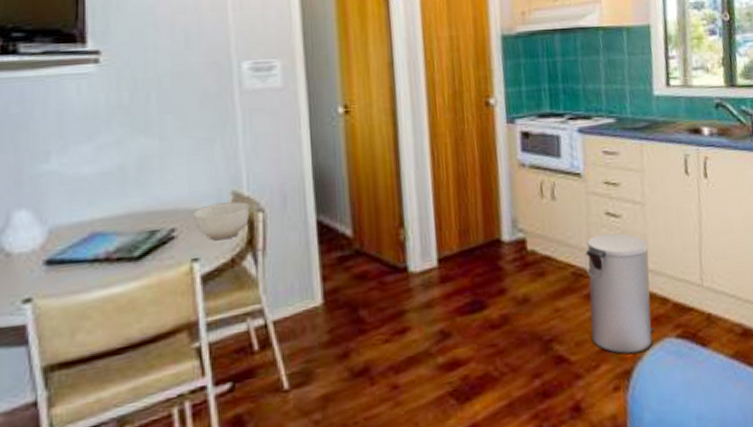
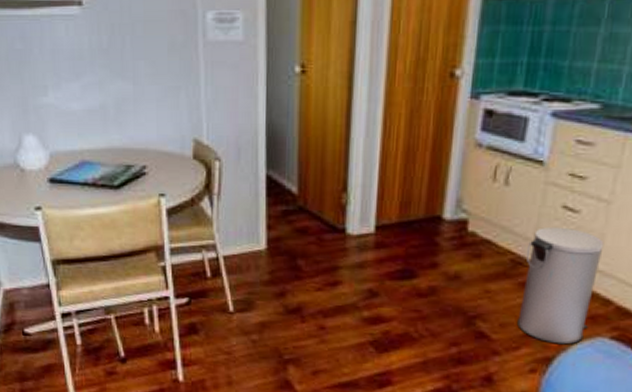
bowl: present [192,201,250,241] -> none [159,148,209,181]

